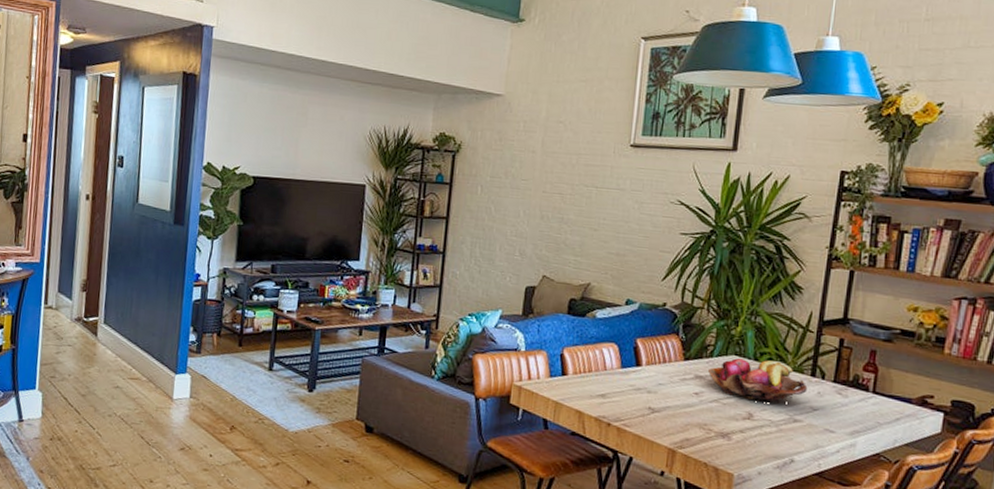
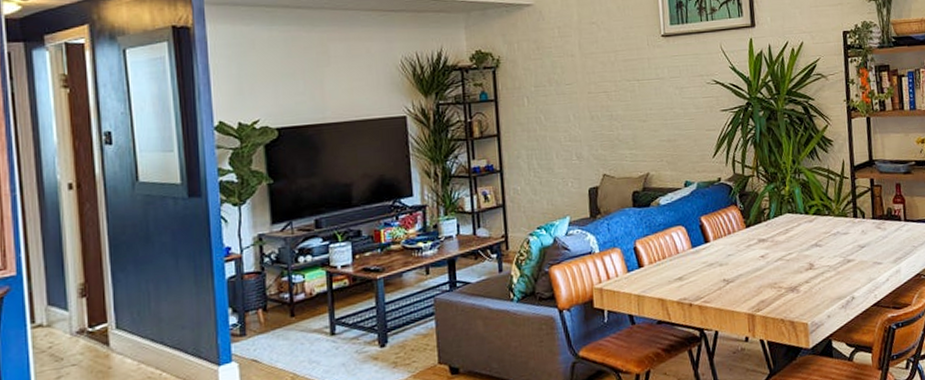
fruit basket: present [708,358,808,404] -> none [769,210,853,252]

